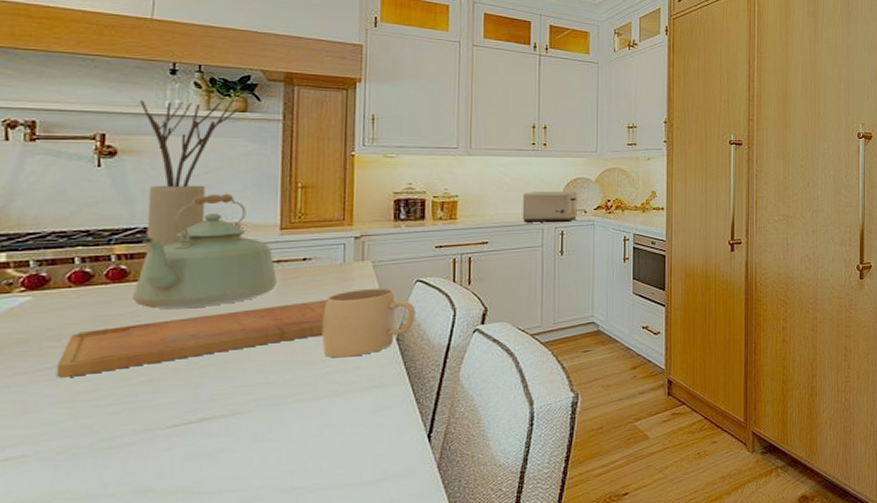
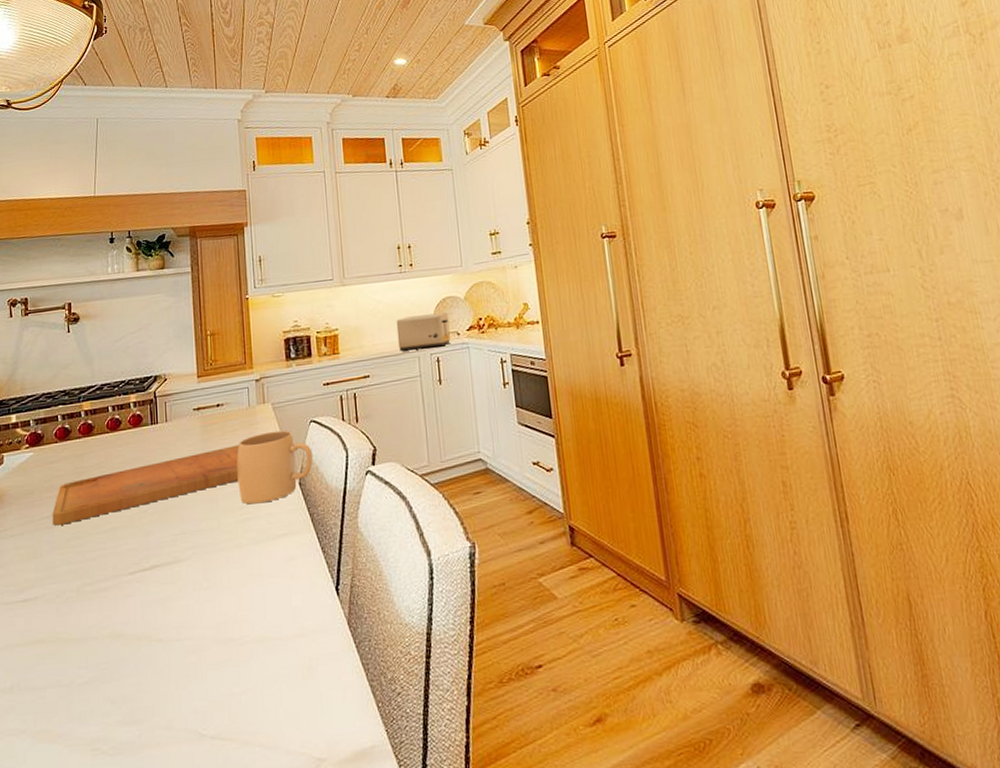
kettle: present [133,193,278,310] -> none [98,346,200,460]
vase: present [140,100,239,256] -> none [91,258,159,410]

